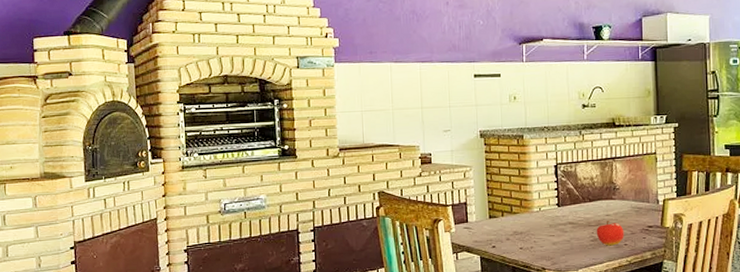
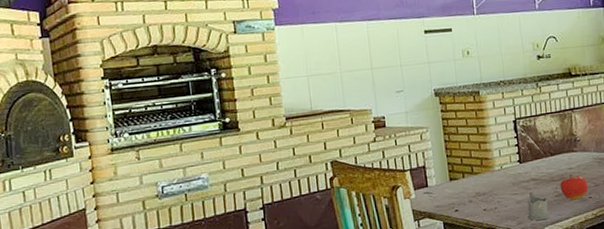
tea glass holder: none [562,234,584,263] -> present [527,191,550,221]

